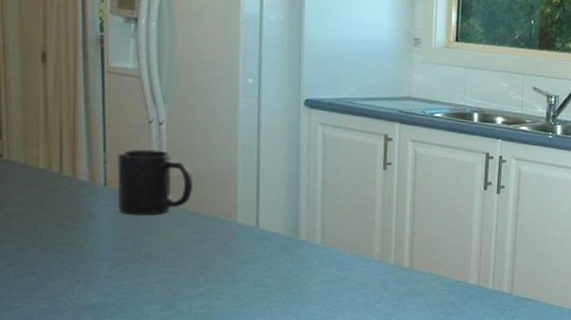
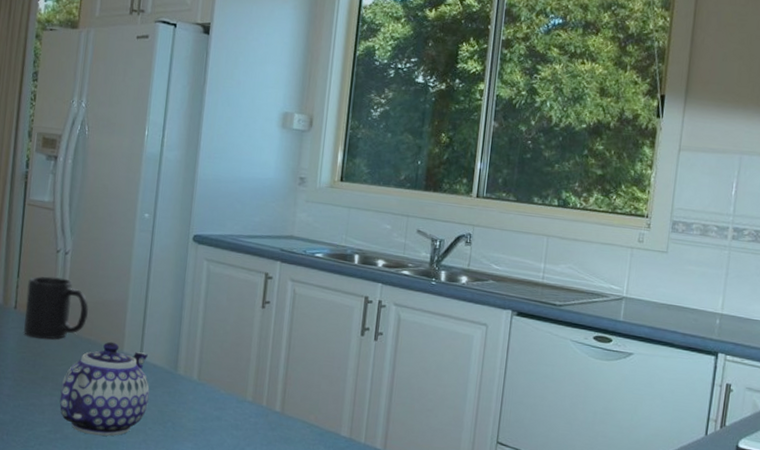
teapot: none [169,213,270,308] -> present [59,341,150,436]

